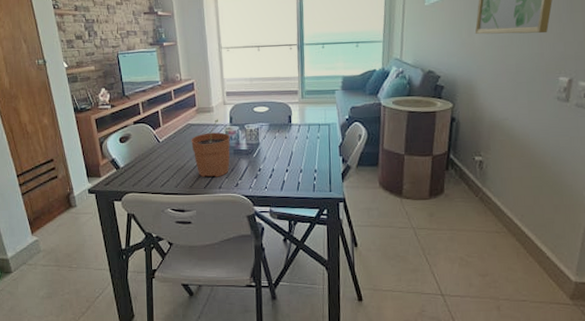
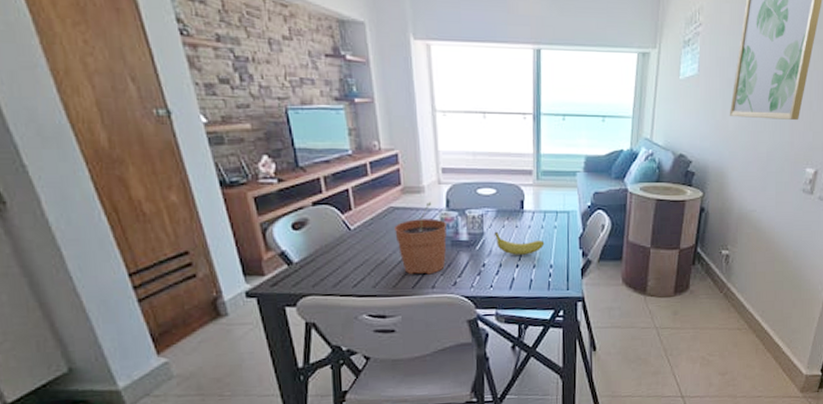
fruit: none [267,141,310,162] -> present [494,231,545,255]

